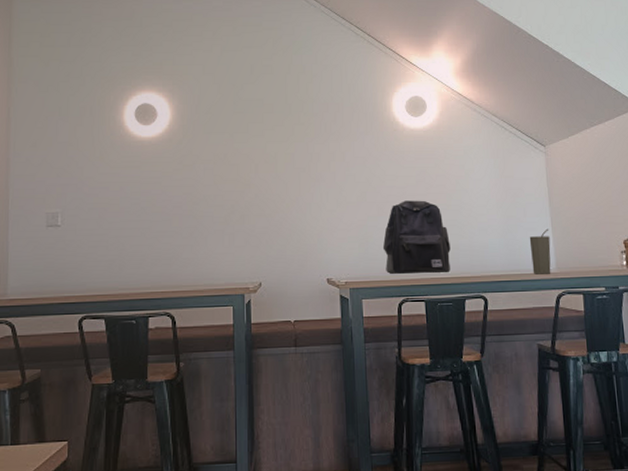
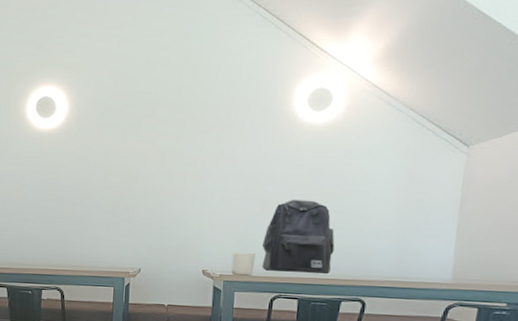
mug: none [355,256,378,281] -> present [231,252,255,276]
cup: present [529,228,551,276] -> none [423,237,453,286]

